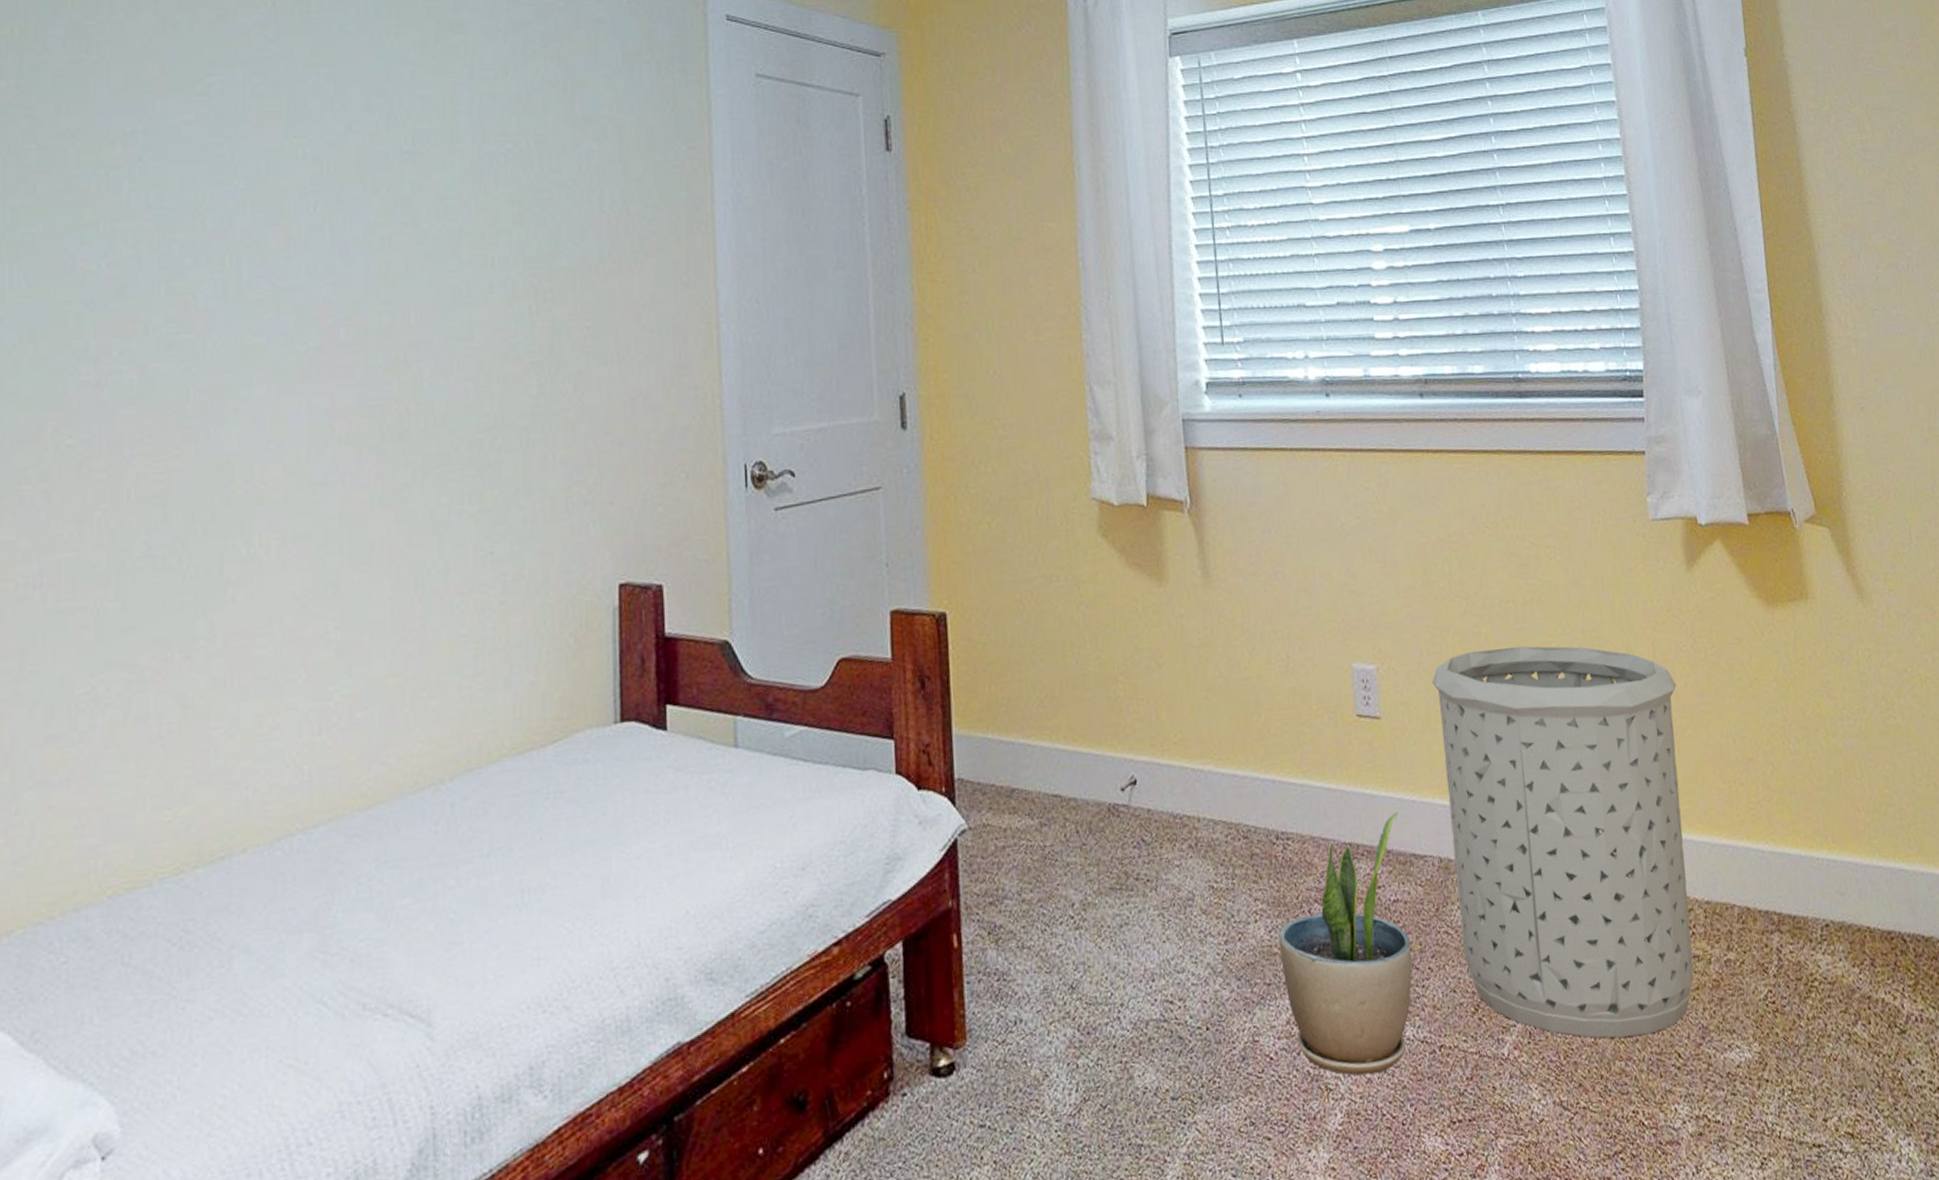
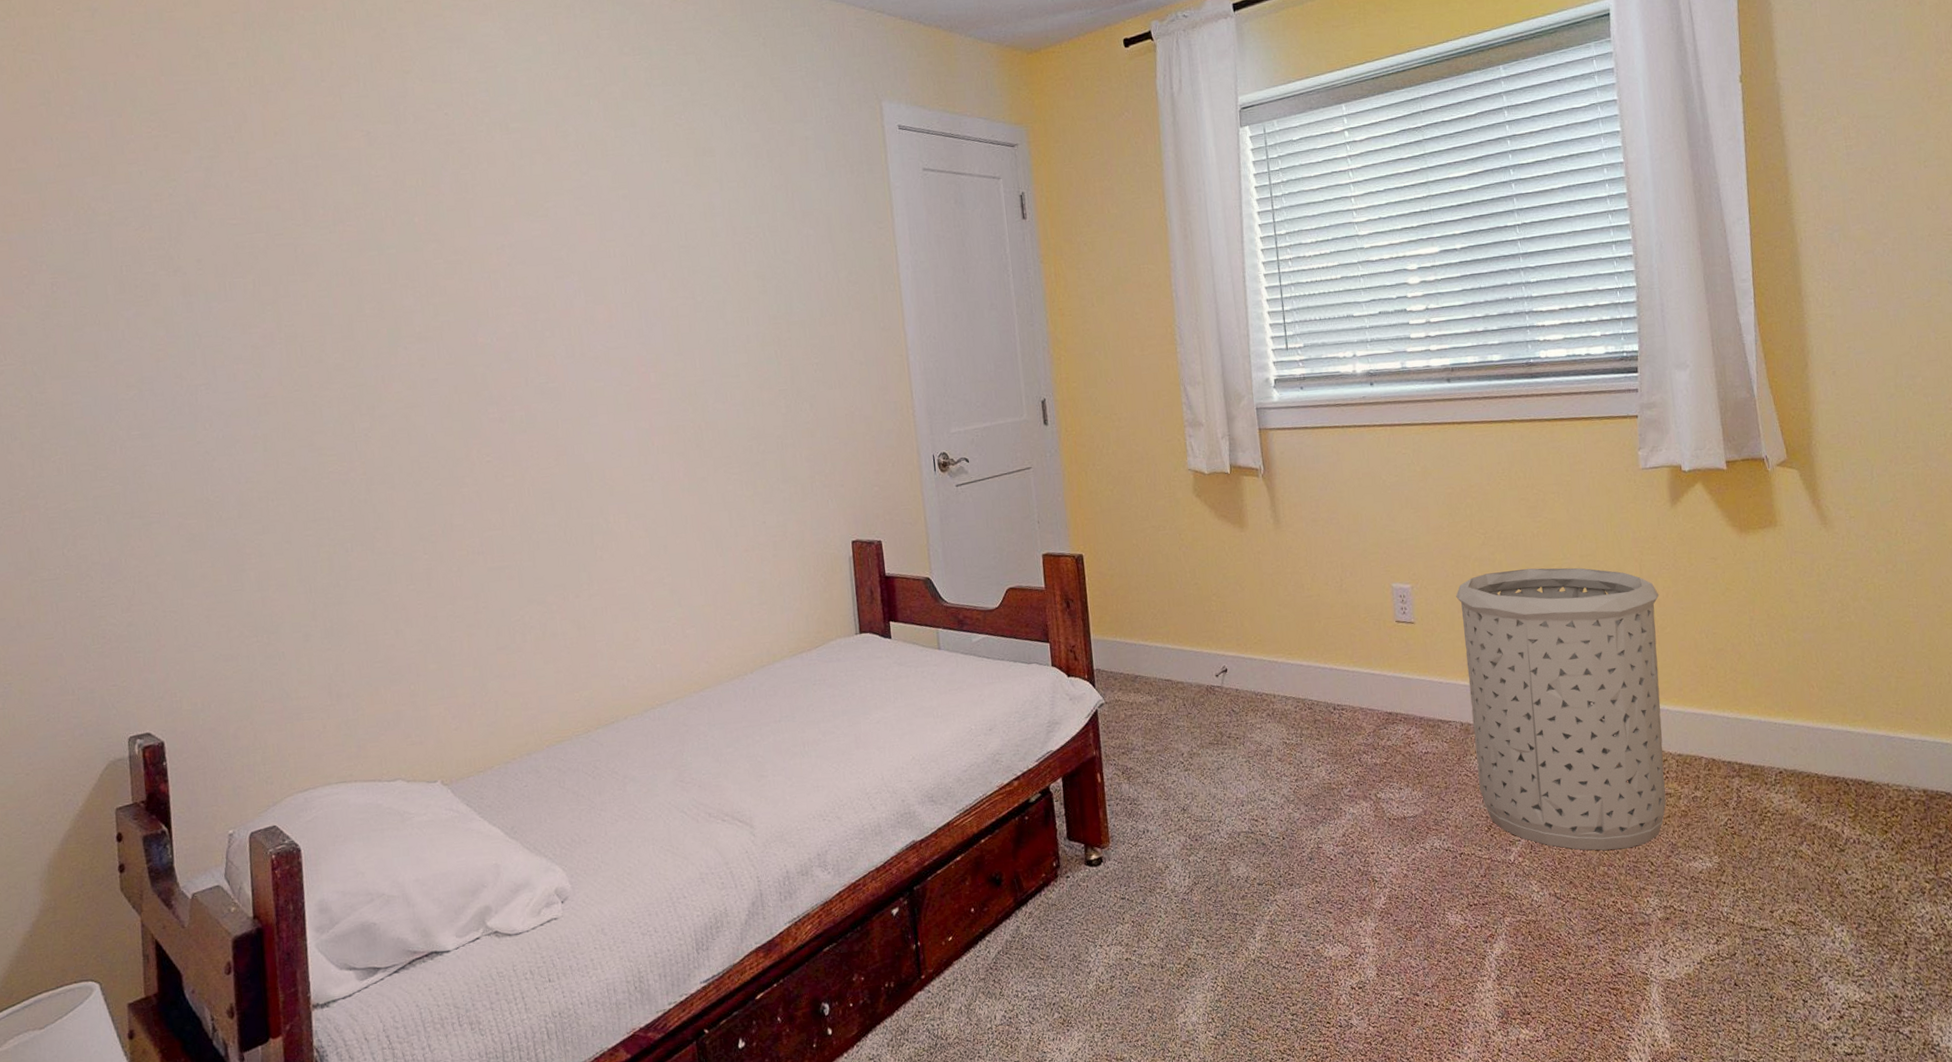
potted plant: present [1278,812,1413,1076] -> none [1336,690,1439,872]

